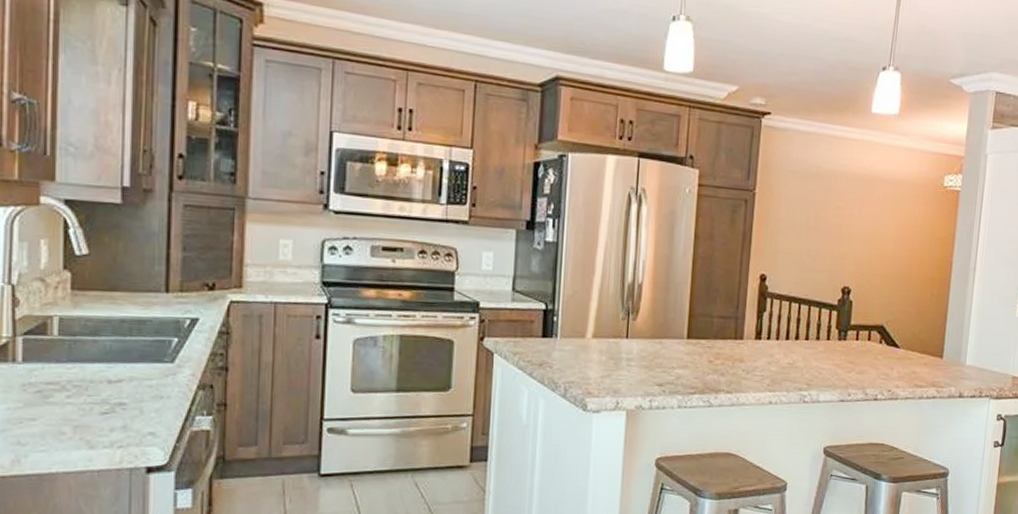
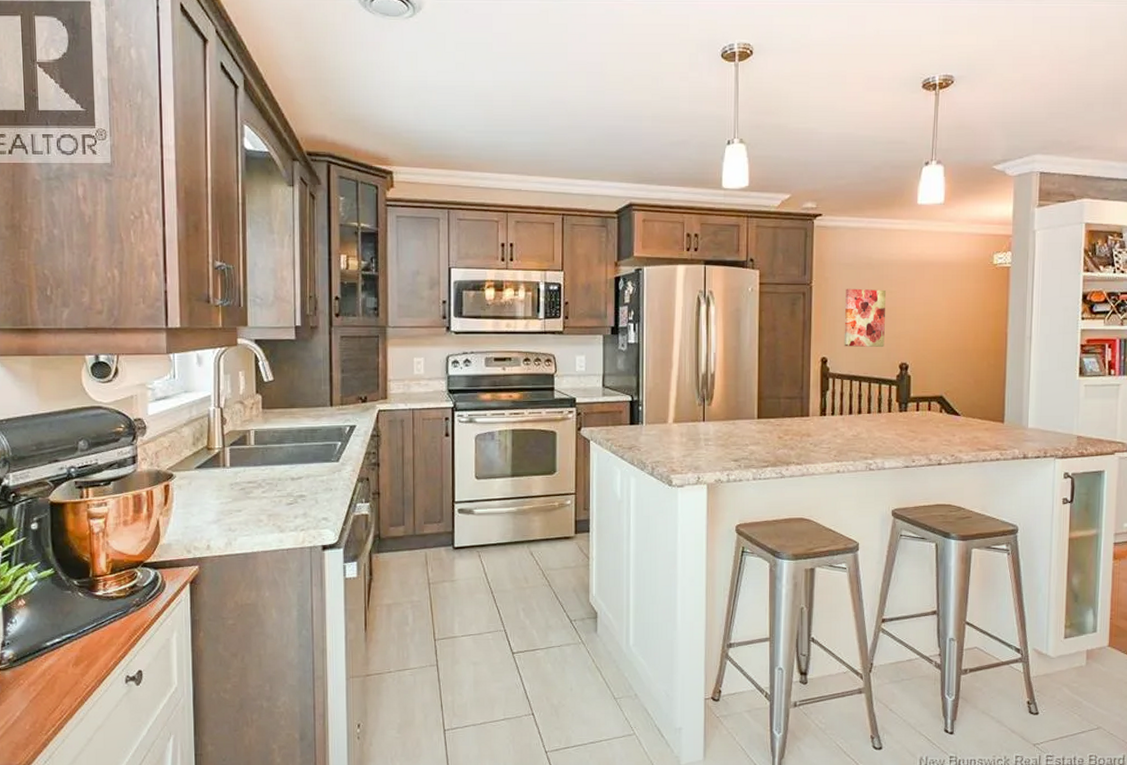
wall art: none [785,199,834,267] -> present [844,288,887,347]

